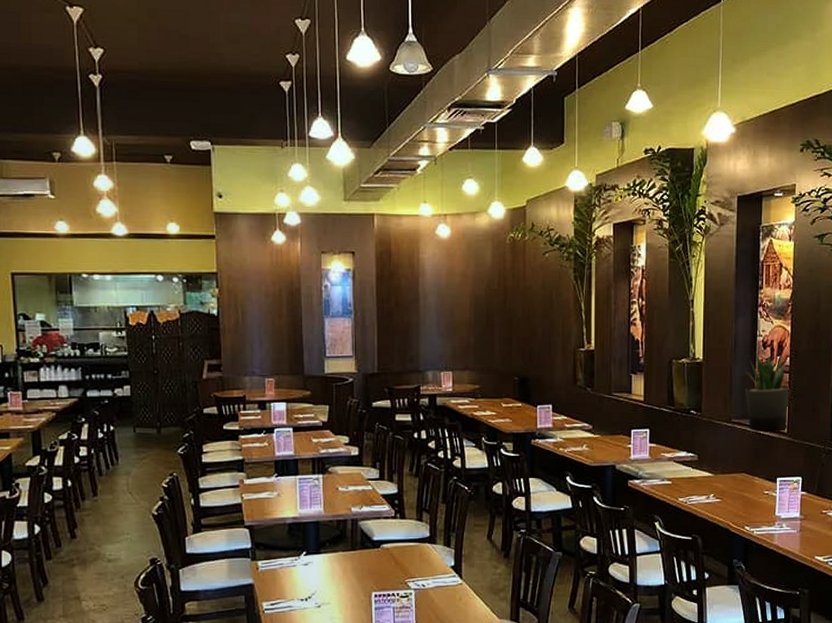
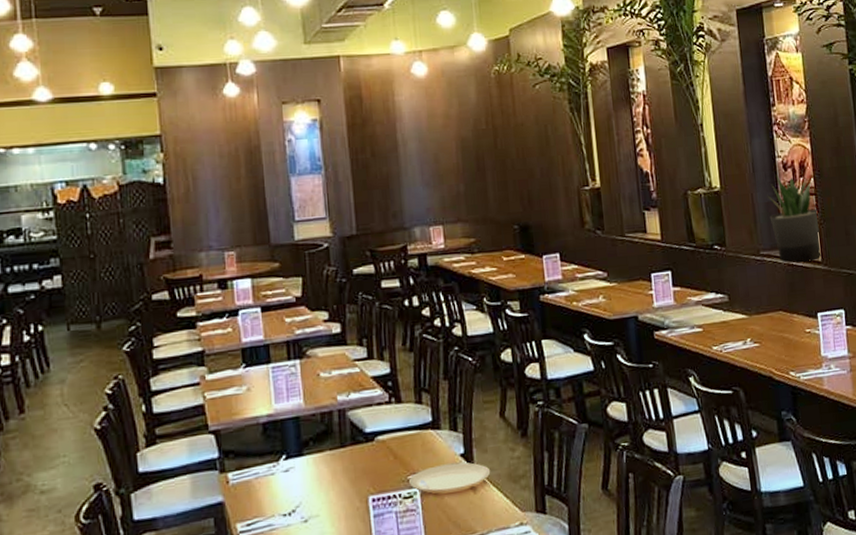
plate: none [407,573,475,597] -> present [409,462,491,495]

